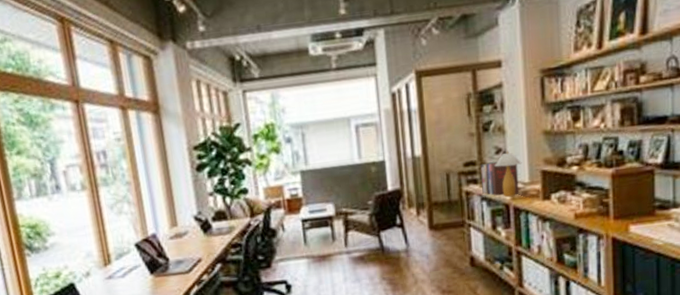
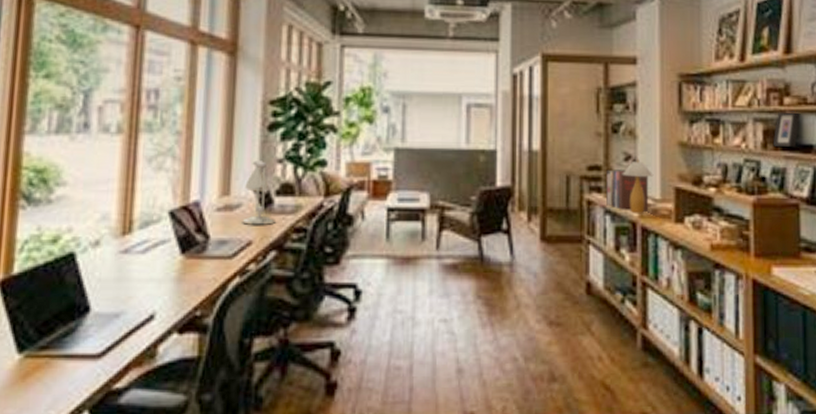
desk lamp: none [187,196,216,247] -> present [242,161,275,226]
picture frame: none [629,87,656,123] -> present [773,111,801,148]

